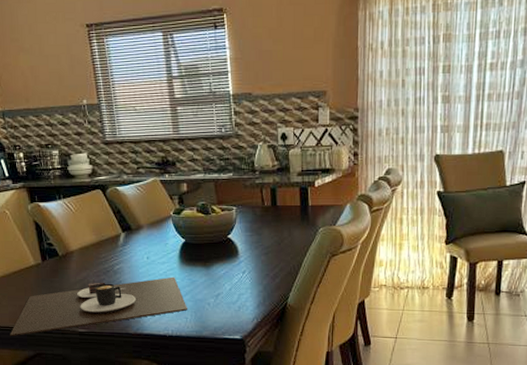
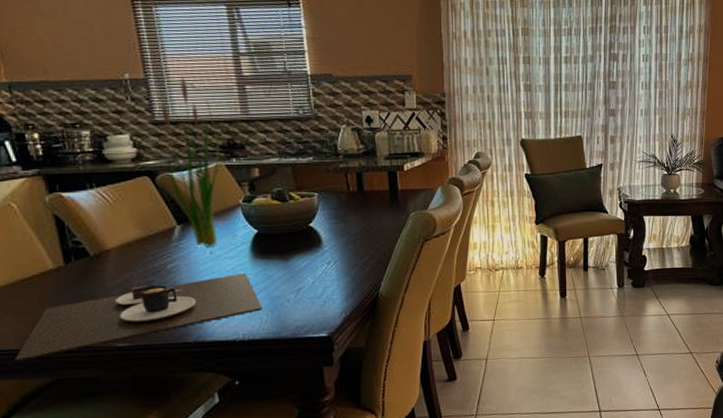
plant: none [104,100,156,252] -> present [152,75,220,247]

